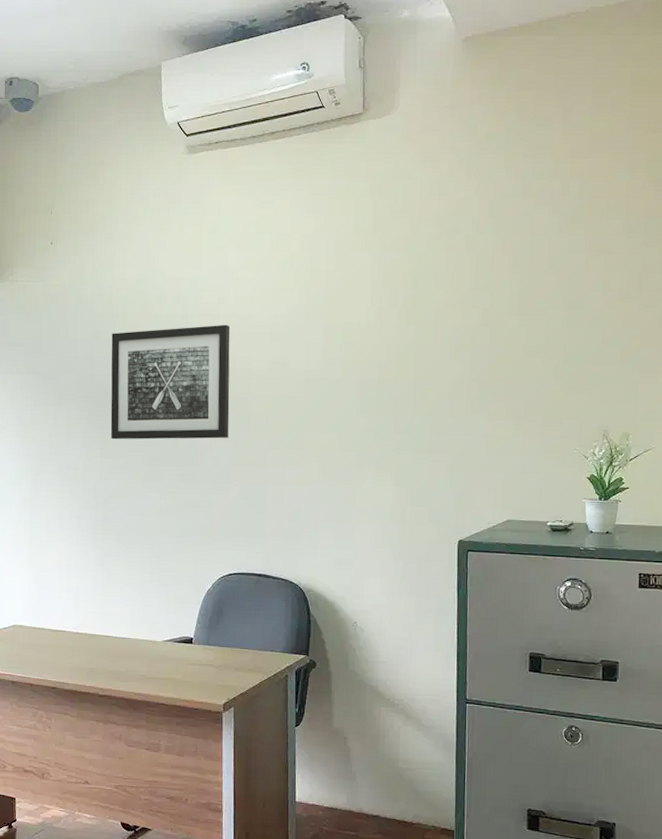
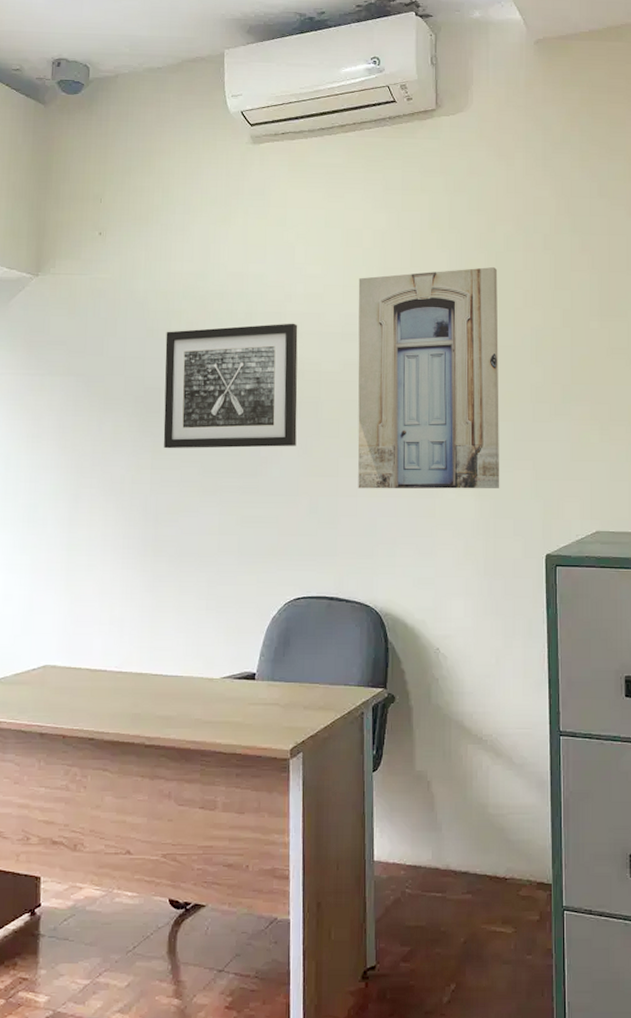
wall art: none [284,268,420,480] -> present [357,266,500,489]

